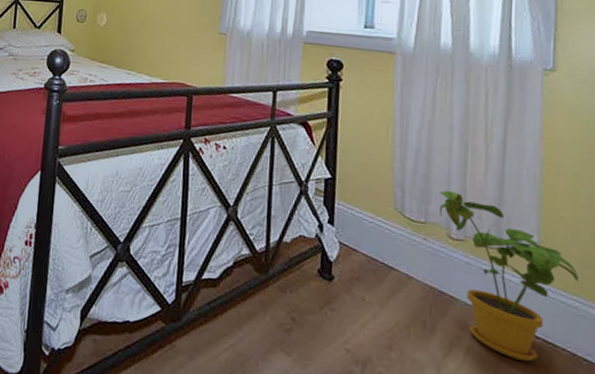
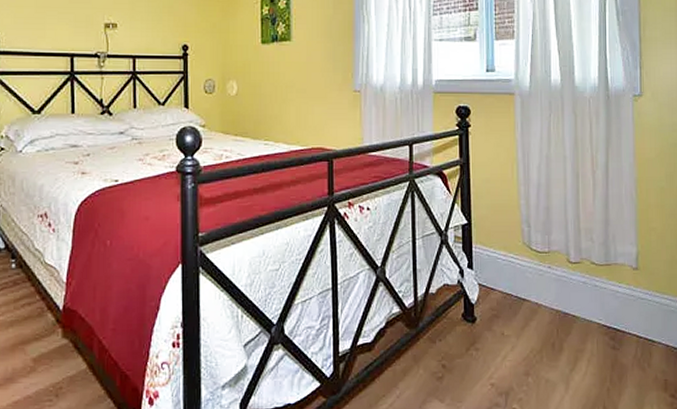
house plant: present [439,190,579,362] -> none [558,218,668,360]

